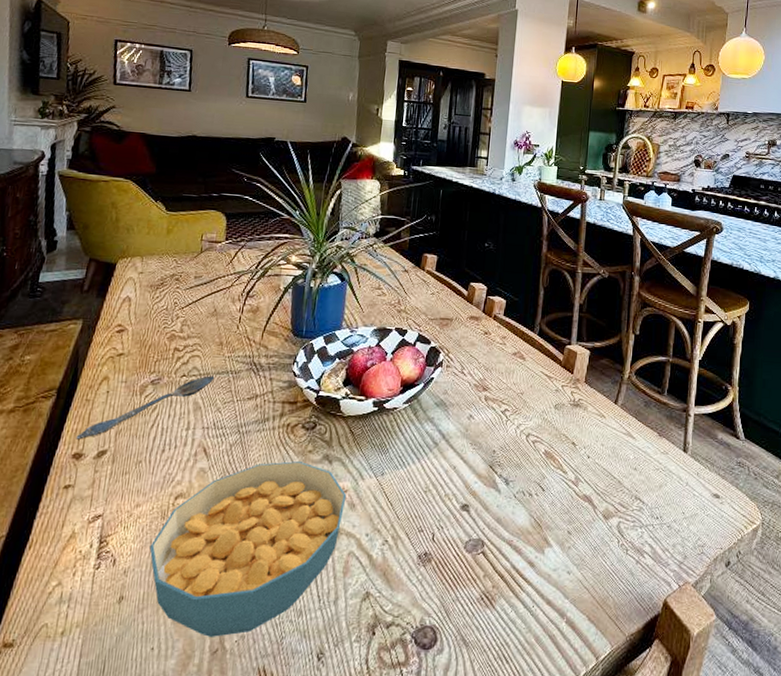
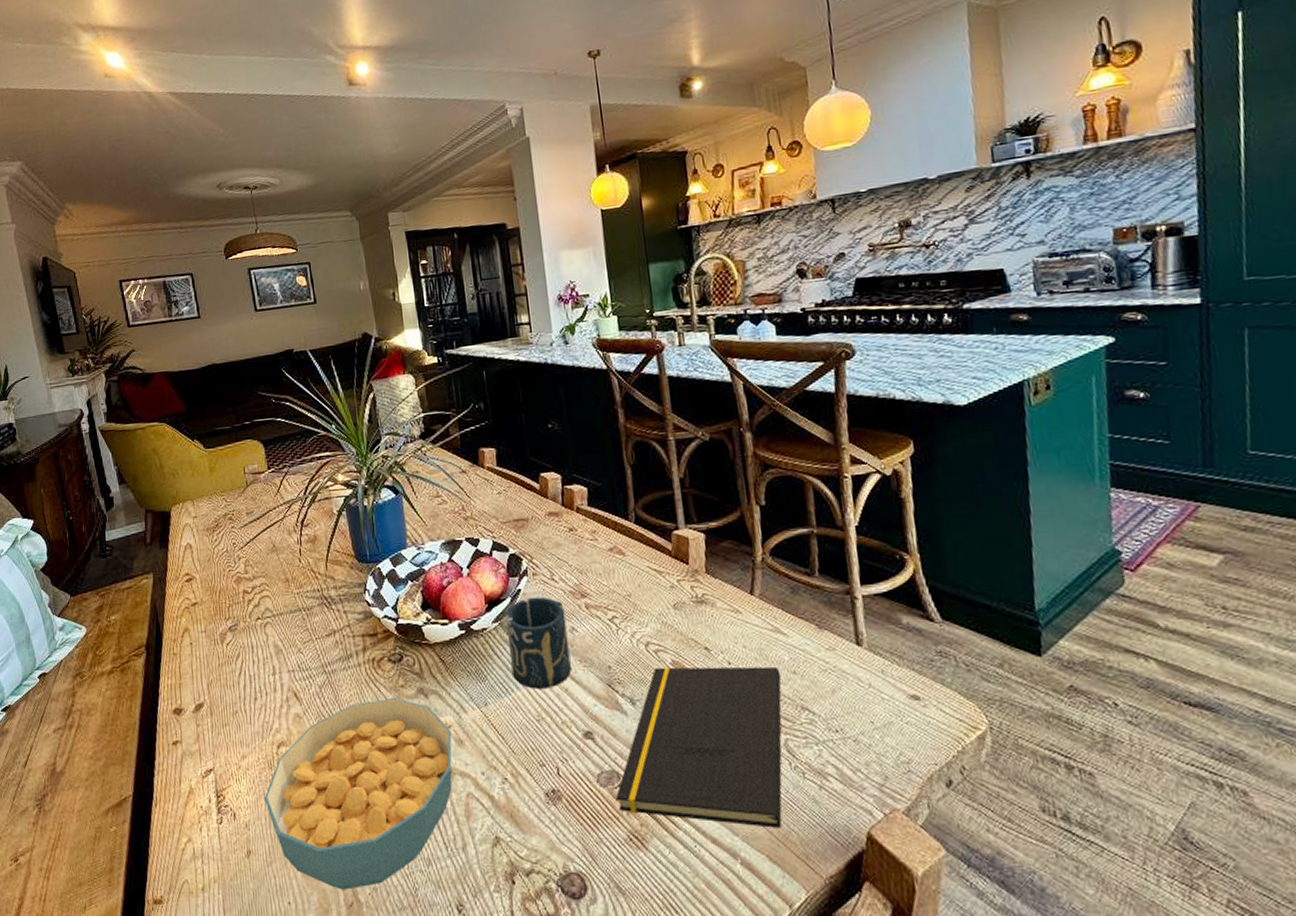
spoon: present [76,375,215,440] -> none [172,615,289,695]
cup: none [411,385,467,465] -> present [505,596,572,689]
notepad: none [476,455,625,594] -> present [615,666,782,828]

